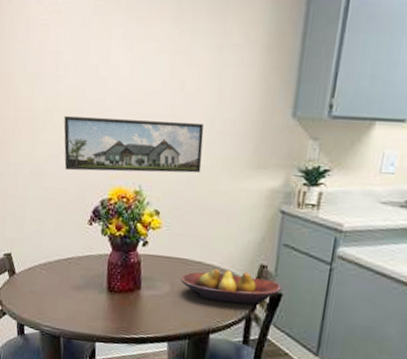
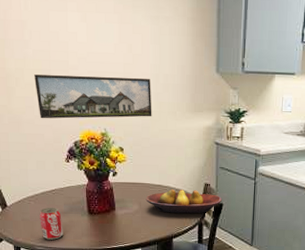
beverage can: none [49,279,76,320] -> present [39,207,64,240]

